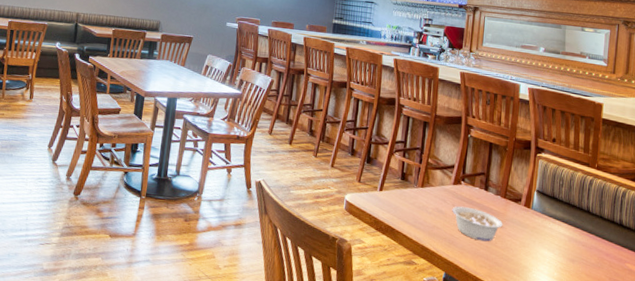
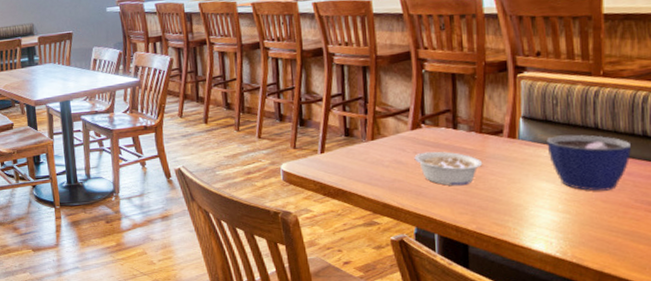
cup: none [551,211,611,266] -> present [546,134,631,191]

